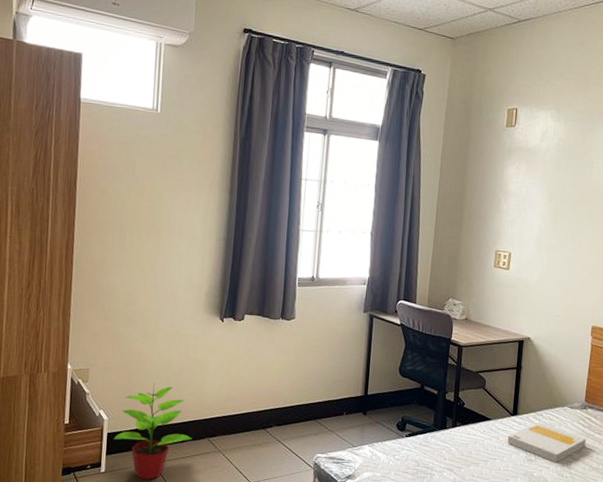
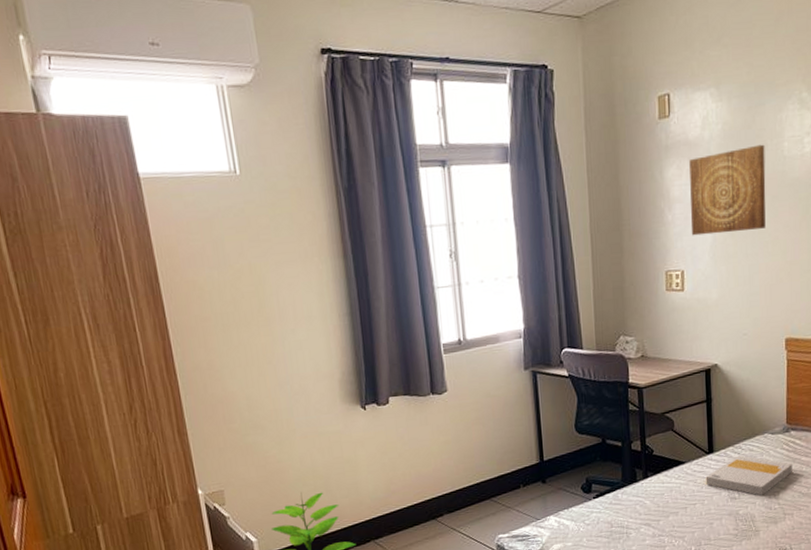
wall art: none [521,161,592,230] -> present [689,144,766,236]

